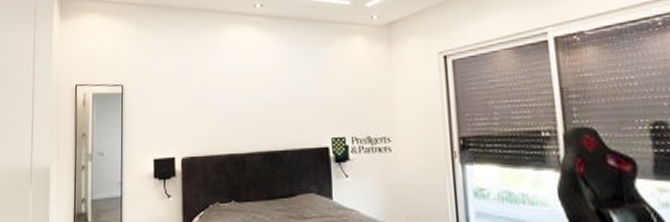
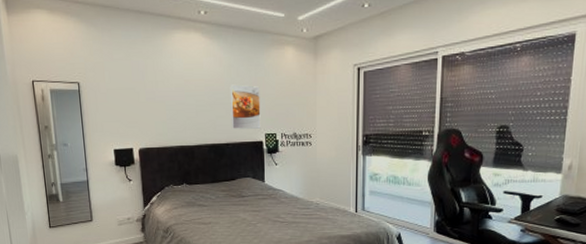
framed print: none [288,81,326,133] -> present [229,84,261,129]

